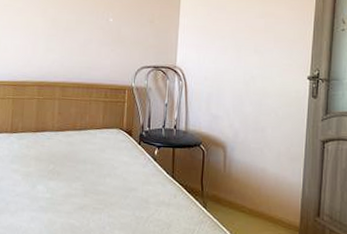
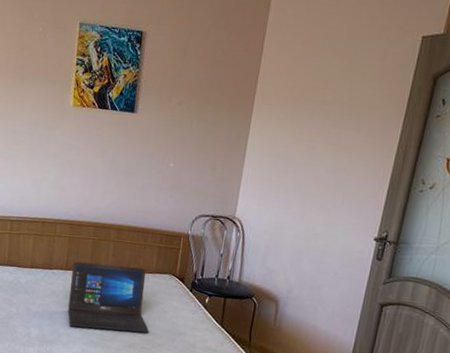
laptop: none [15,122,100,193] -> present [68,261,149,333]

